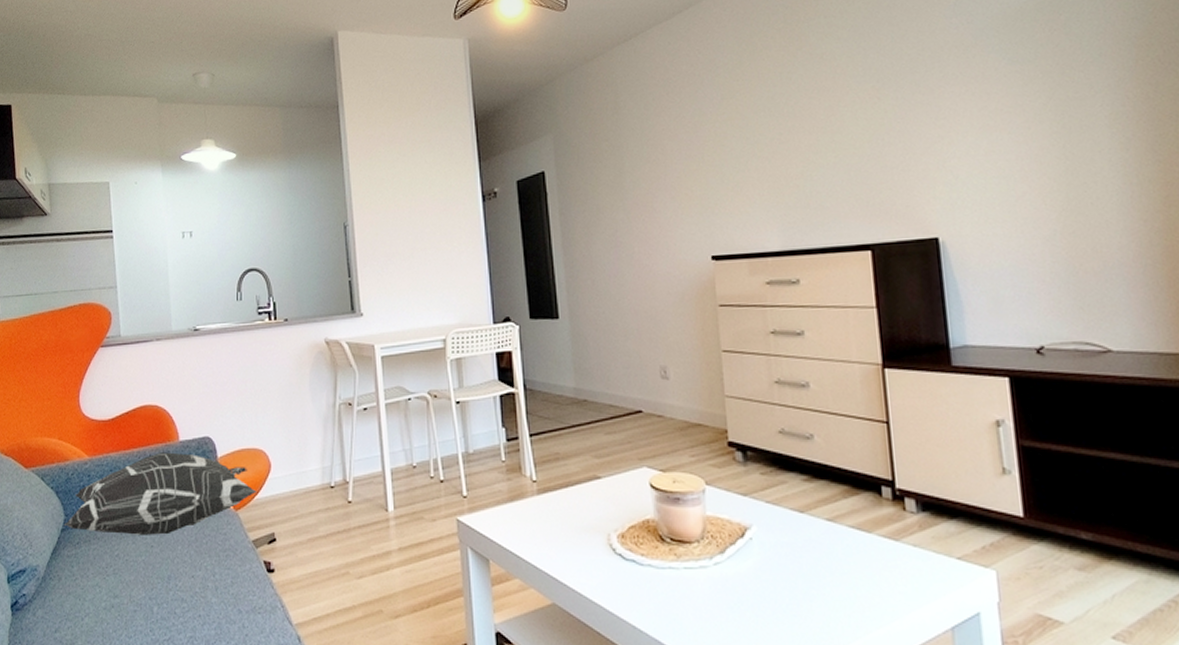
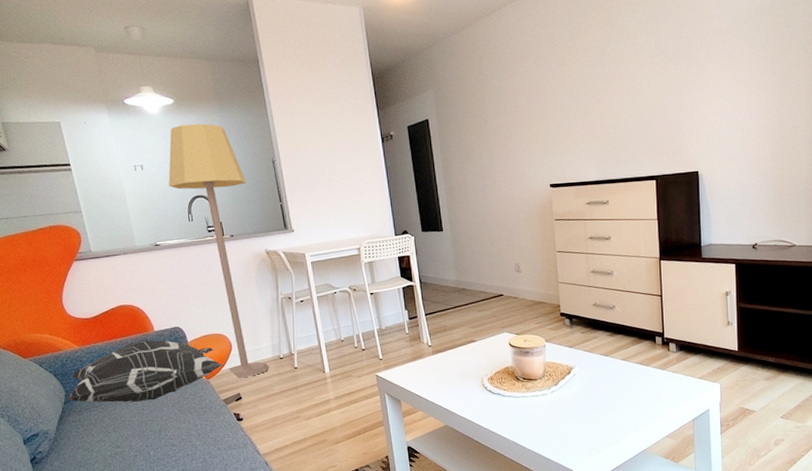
lamp: none [219,181,316,512] -> present [168,123,270,379]

